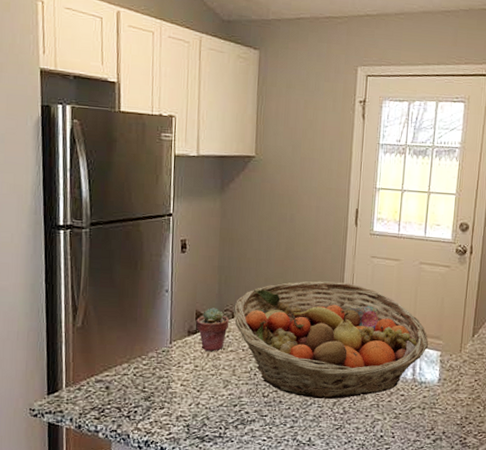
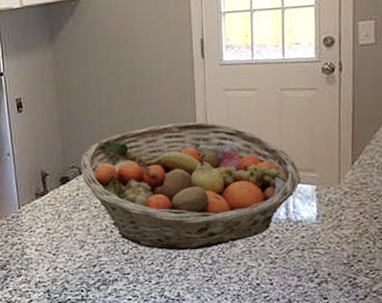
potted succulent: present [196,307,230,351] -> none [42,166,78,212]

